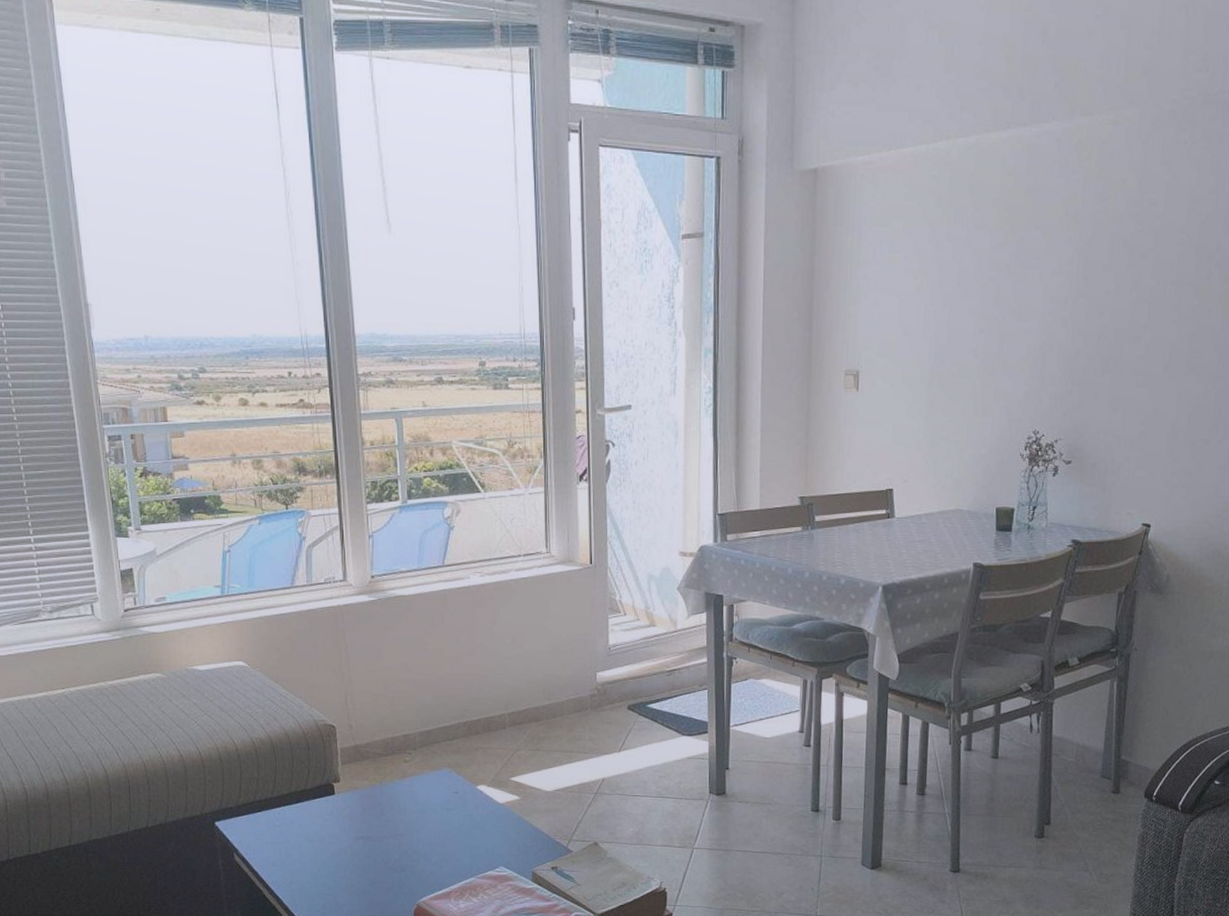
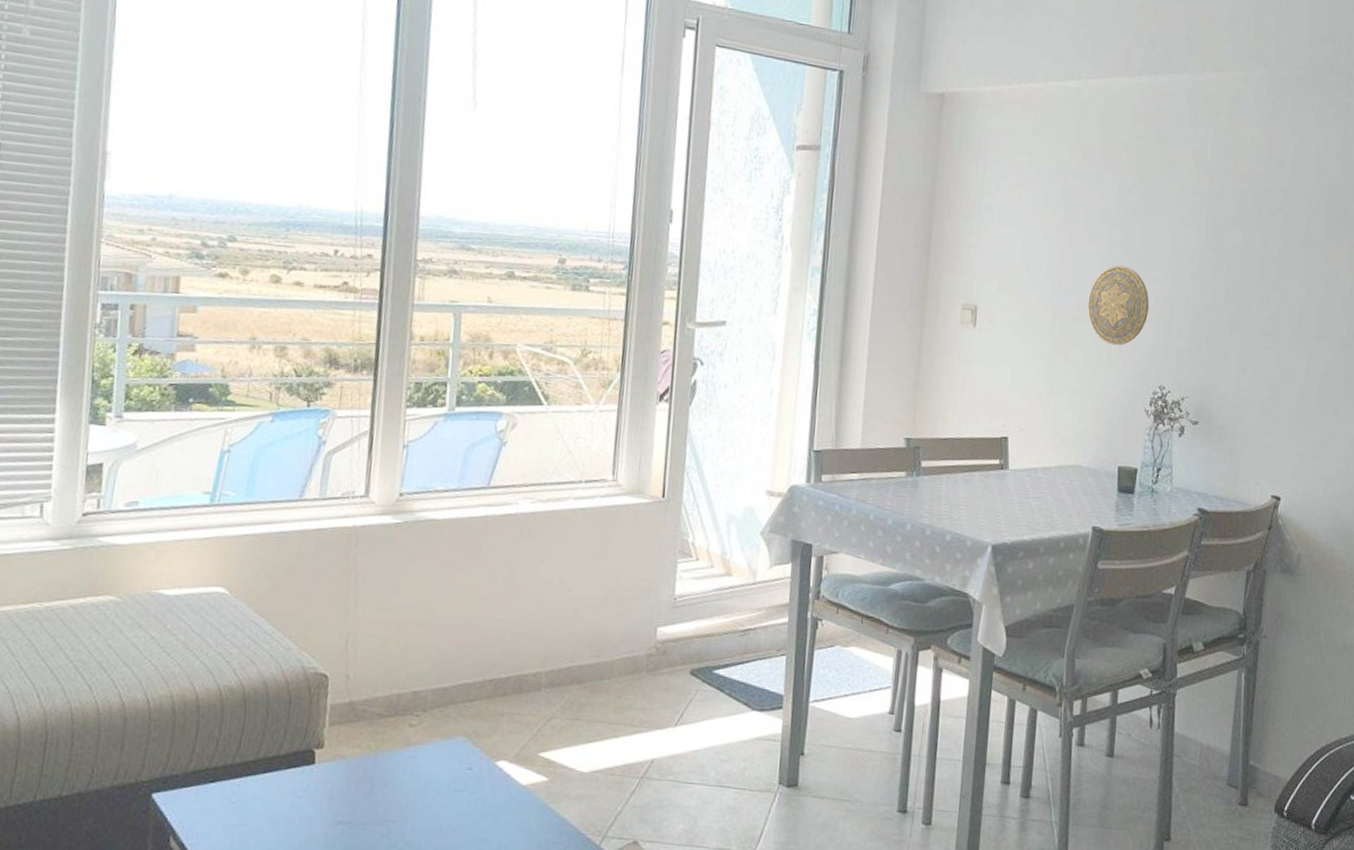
decorative plate: none [963,320,1022,397] -> present [1088,265,1149,346]

